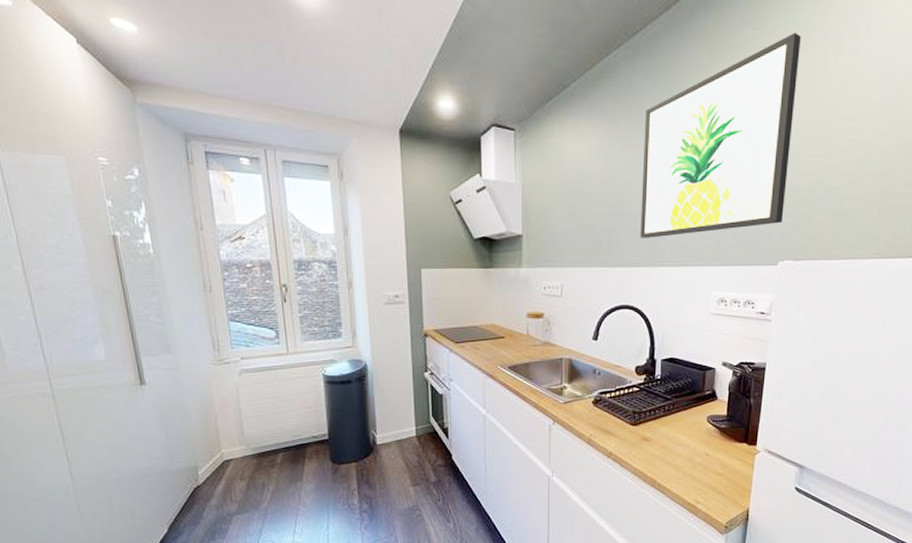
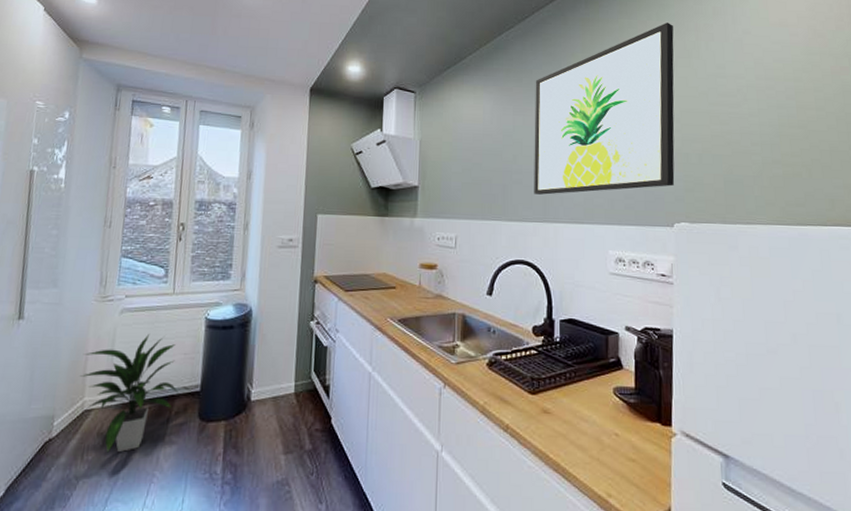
indoor plant: none [212,391,310,494] -> present [79,333,180,453]

